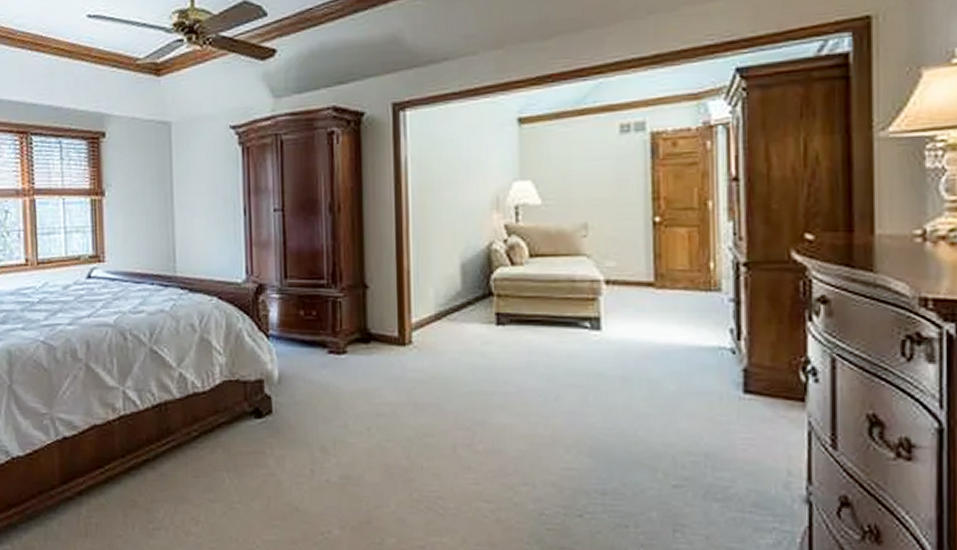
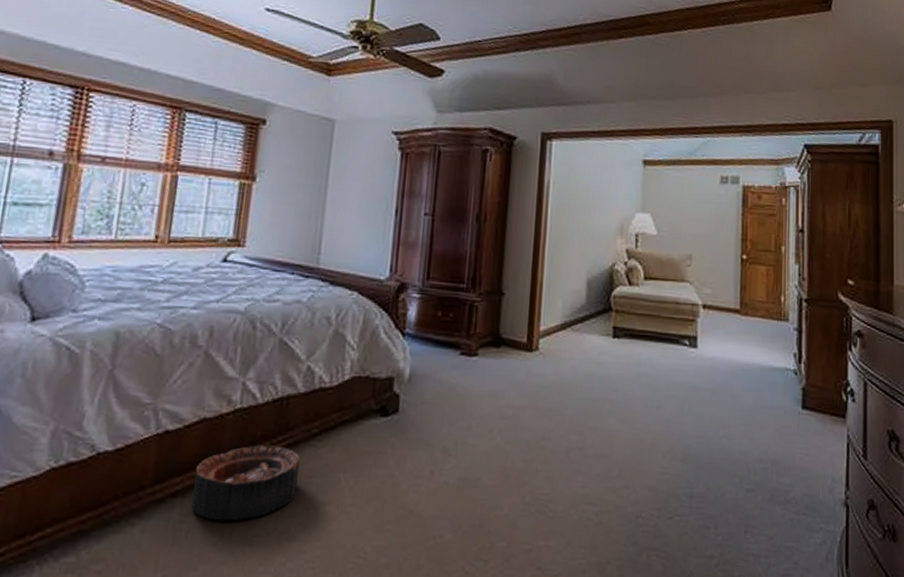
basket: none [94,448,186,517] -> present [191,445,300,522]

